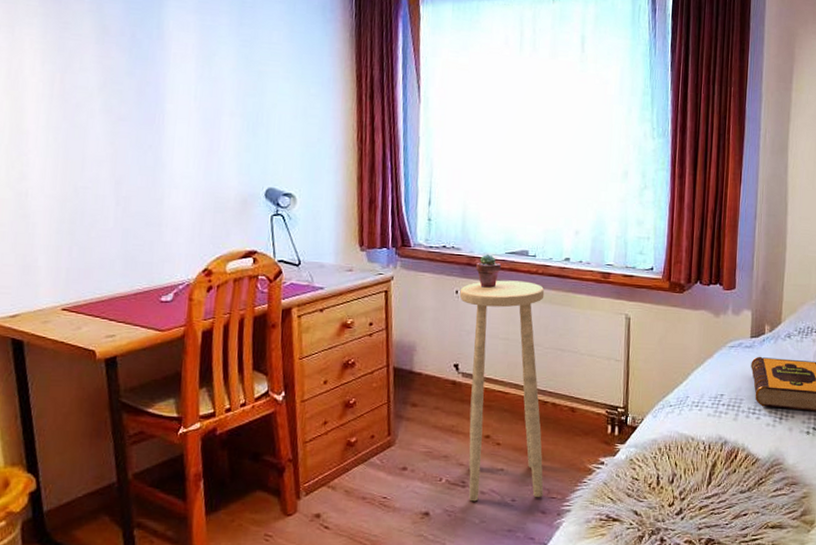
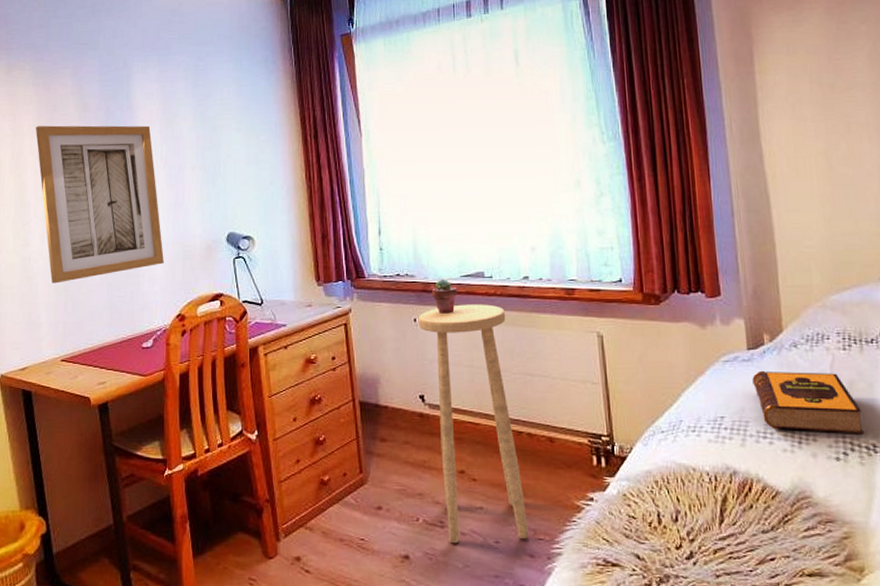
wall art: none [40,43,192,225] -> present [36,125,164,284]

